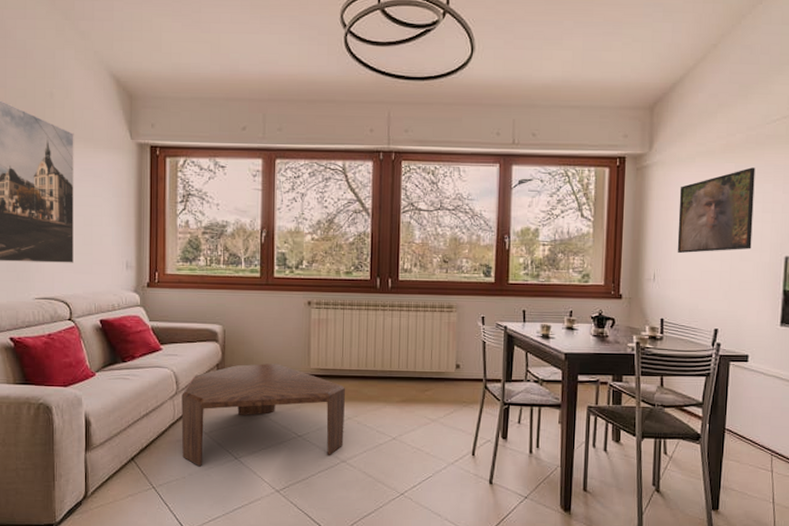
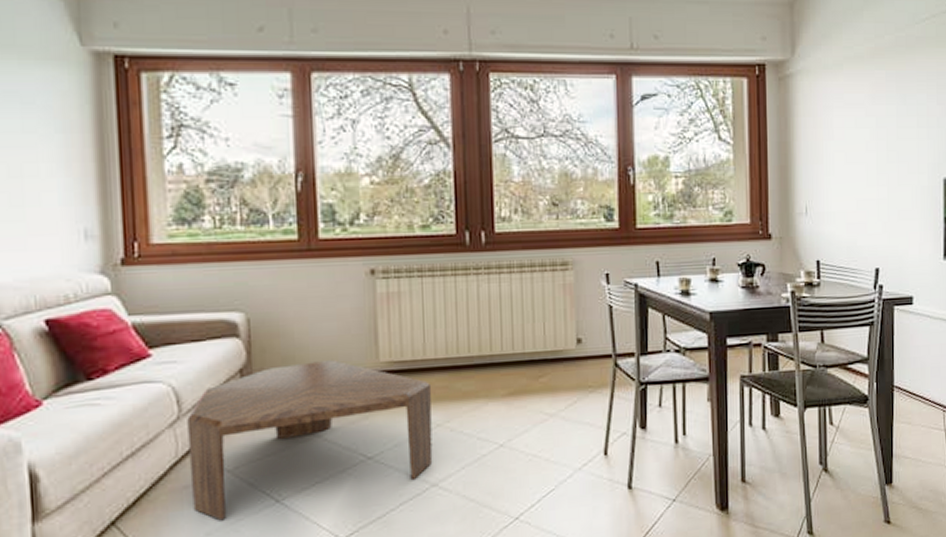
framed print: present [677,167,755,254] -> none [828,75,909,181]

